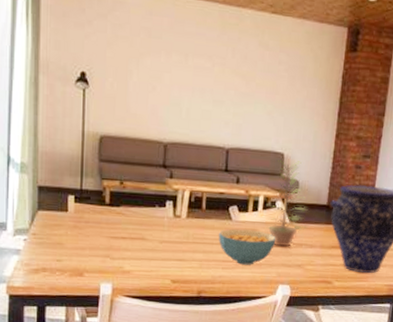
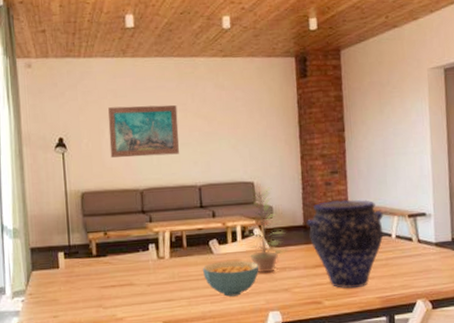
wall art: none [136,47,215,111] -> present [107,104,180,158]

